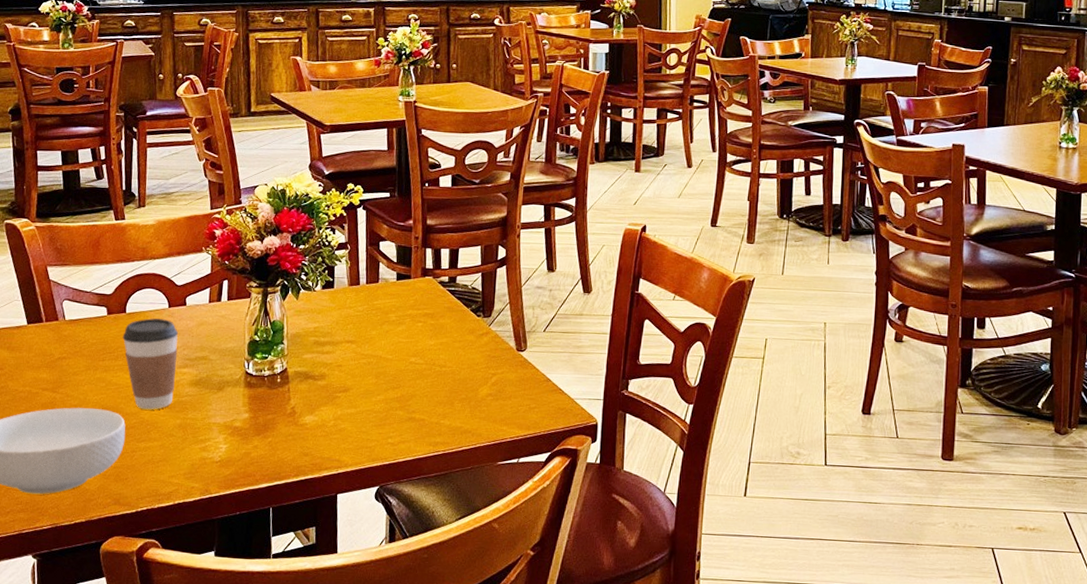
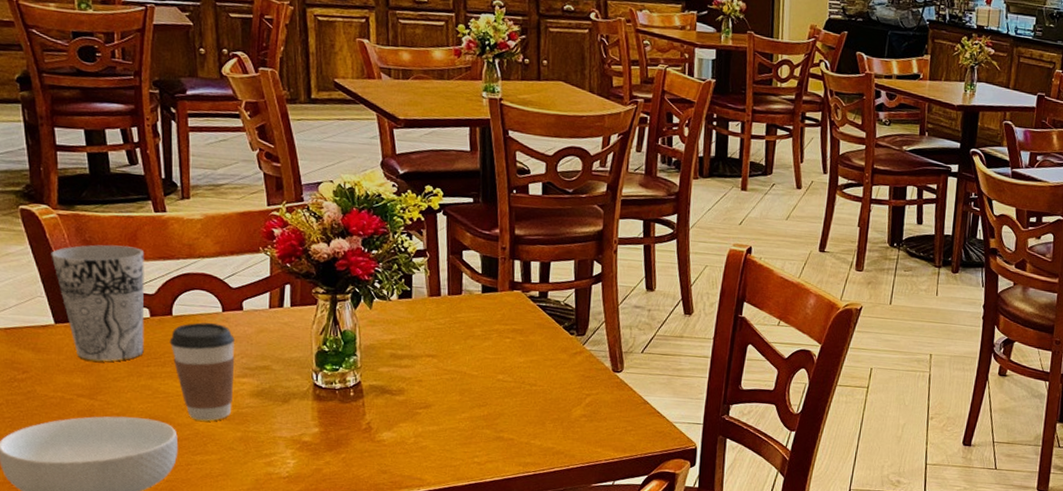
cup: none [27,251,105,357] -> present [51,244,145,362]

